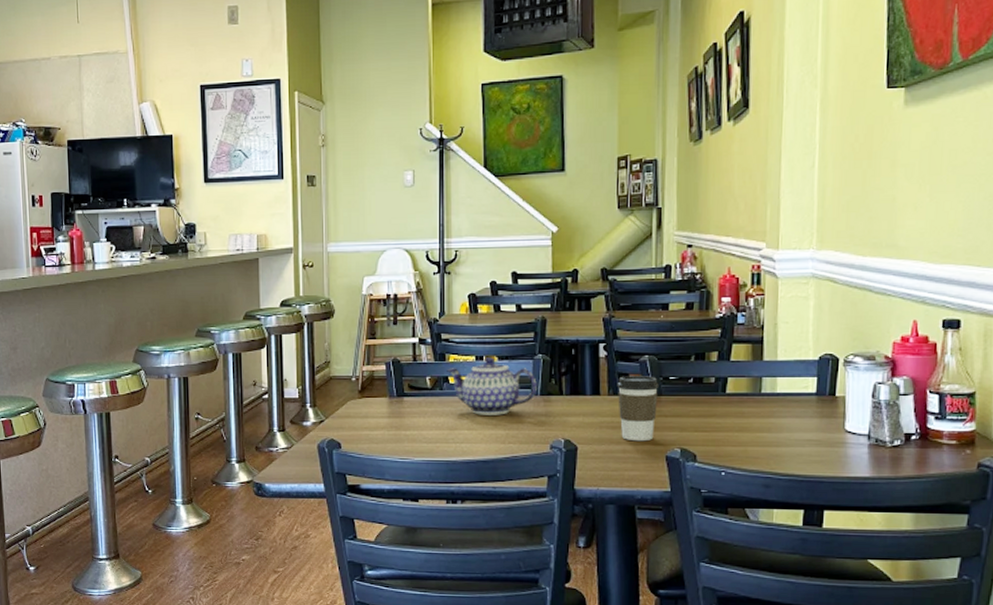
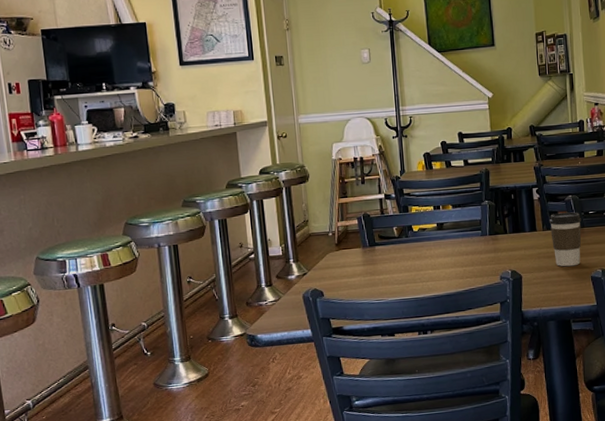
teapot: present [447,357,537,415] -> none [410,206,486,257]

